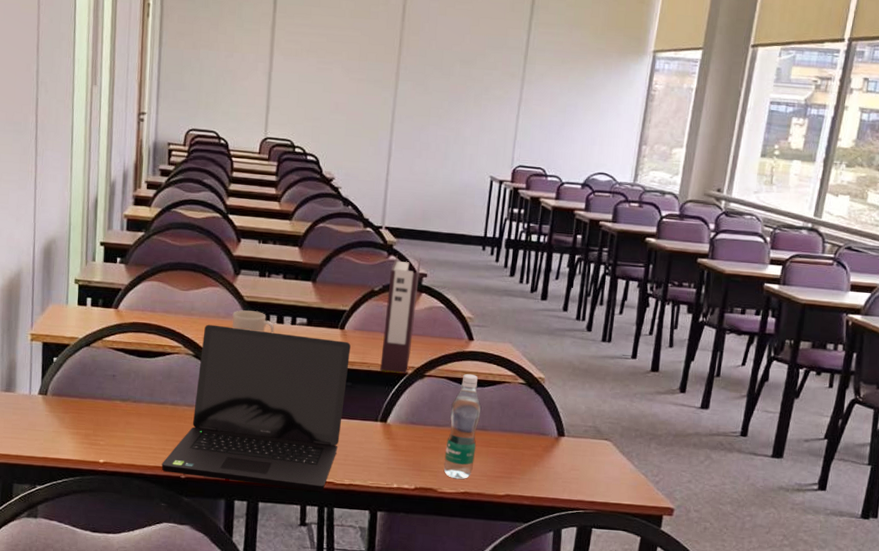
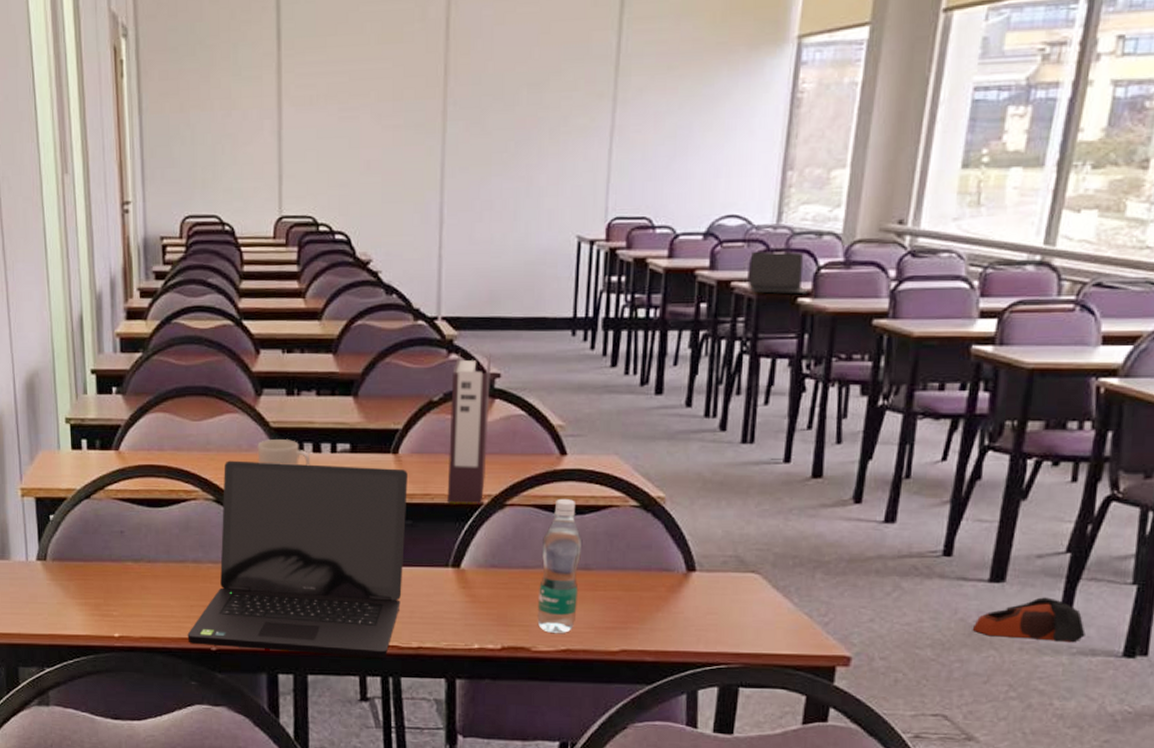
laptop: none [612,200,654,236] -> present [749,251,808,295]
bag: none [759,471,836,506] -> present [972,597,1085,643]

